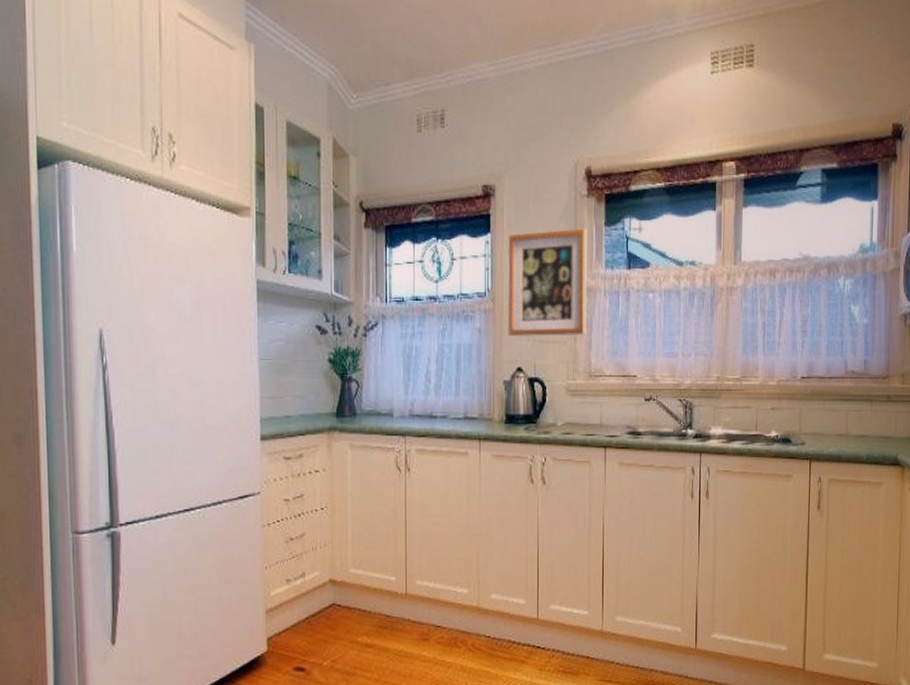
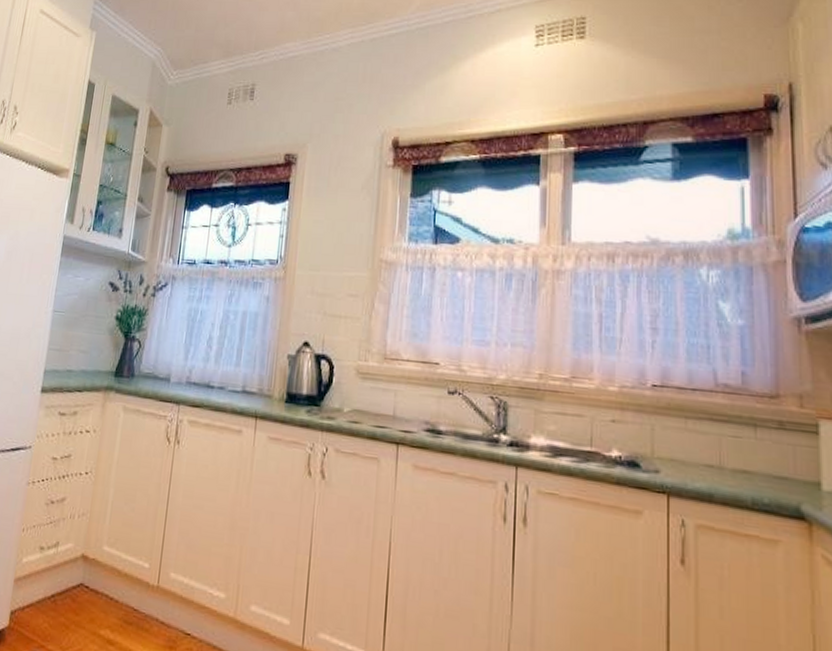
wall art: present [506,228,587,337] -> none [295,199,391,313]

